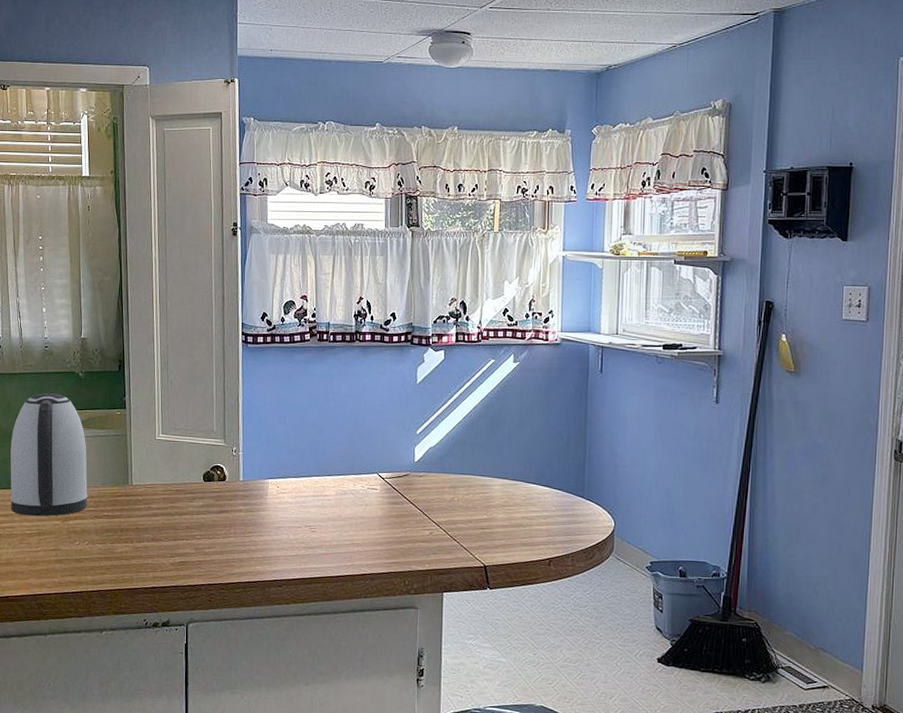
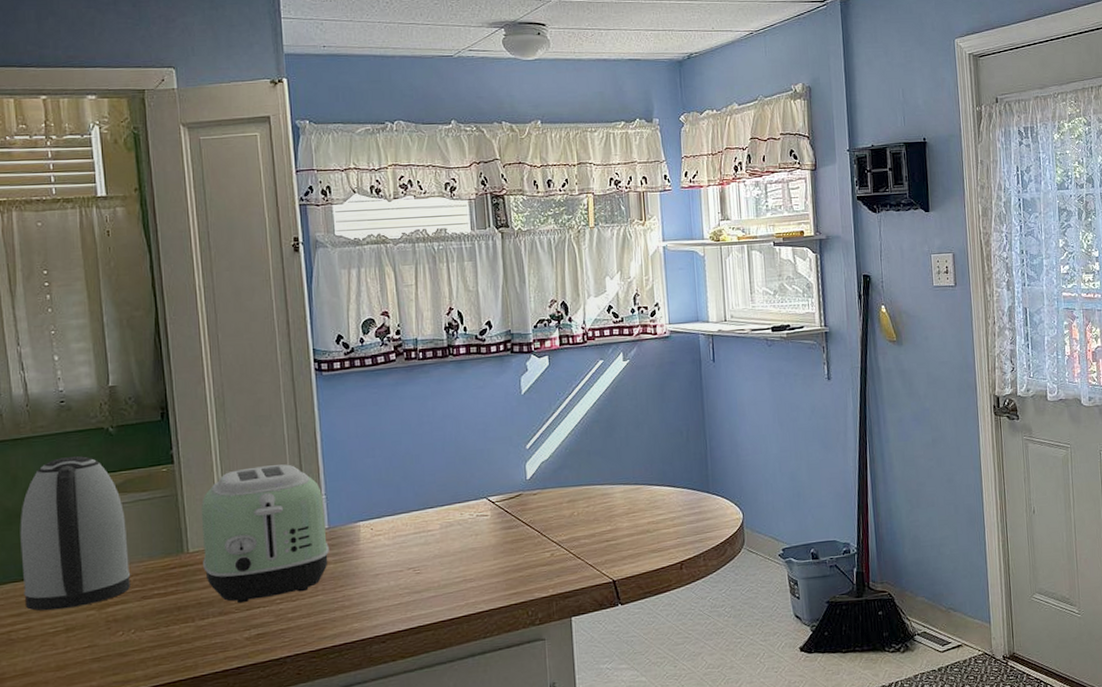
toaster: none [142,420,242,534] -> present [201,464,329,604]

